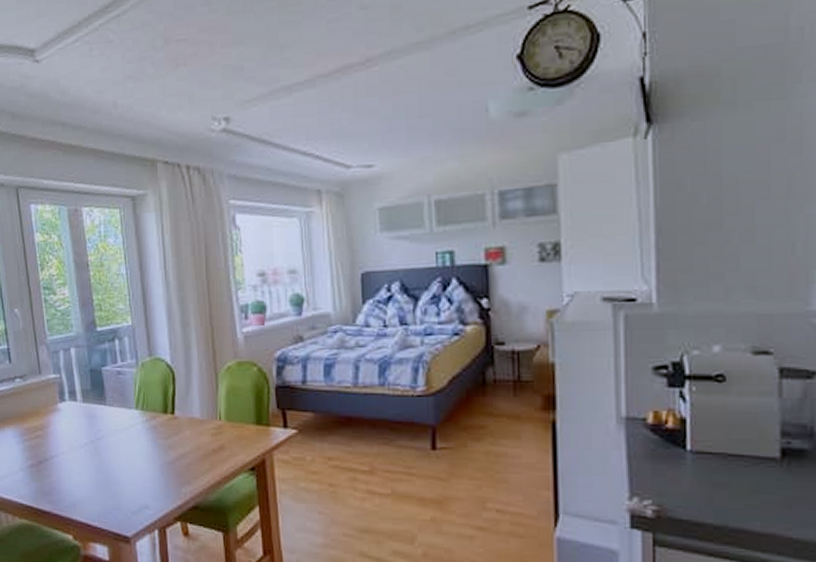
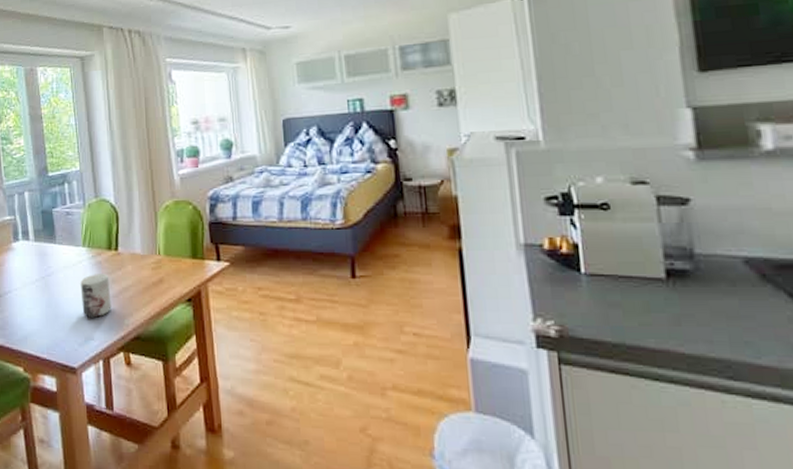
mug: none [133,439,168,485] -> present [80,274,112,318]

